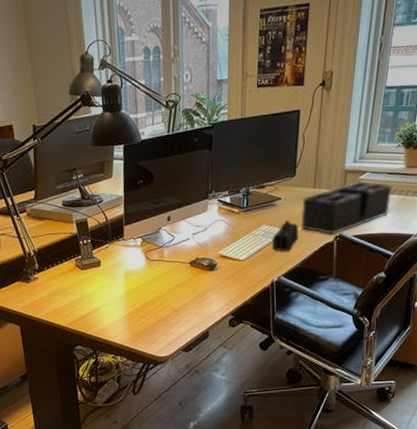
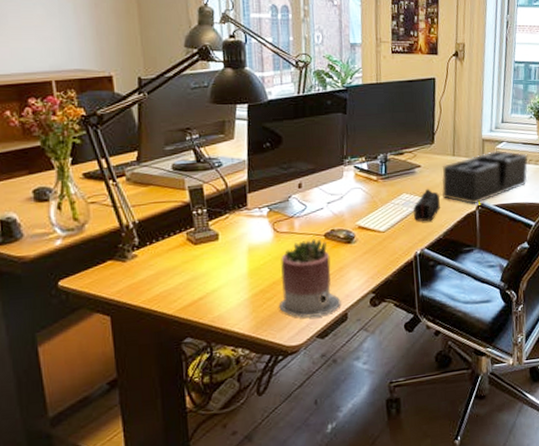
succulent planter: none [150,266,204,334] -> present [278,238,341,318]

